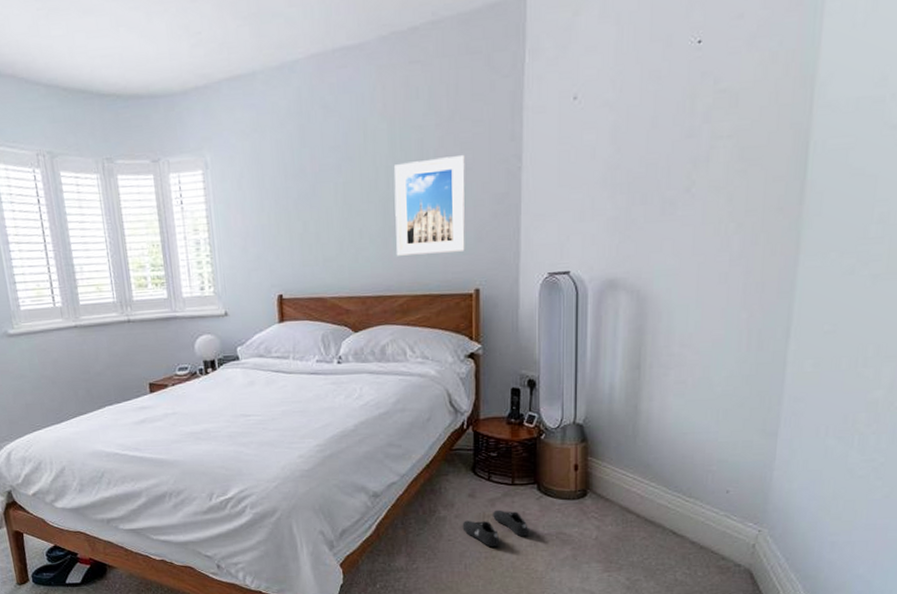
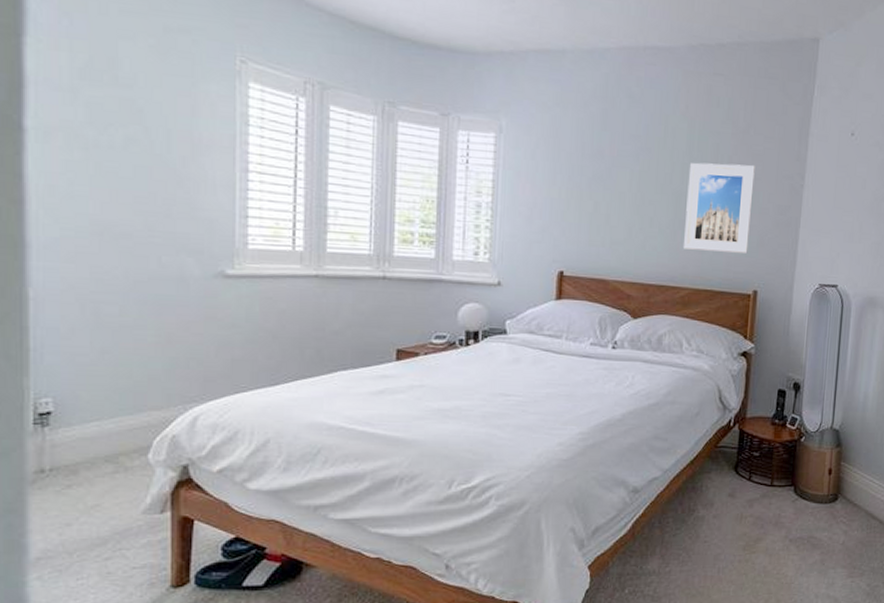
shoe: present [462,509,528,548] -> none [719,511,782,551]

